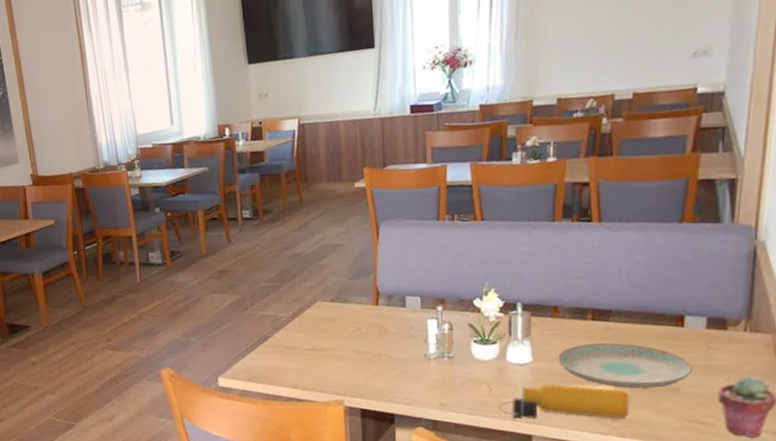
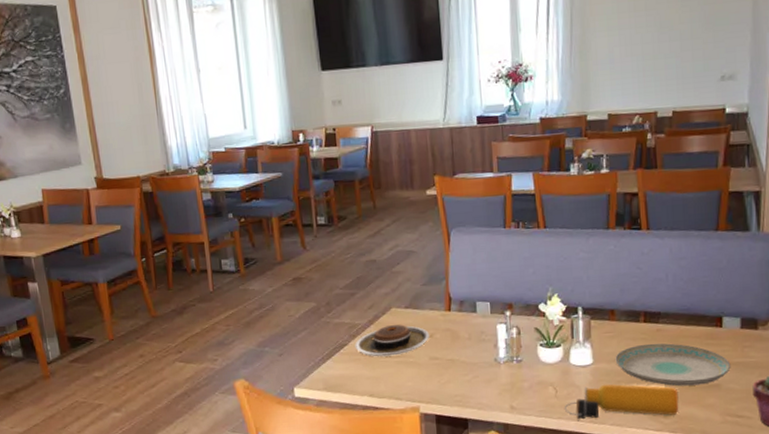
plate: none [279,318,355,350] -> present [355,325,429,357]

